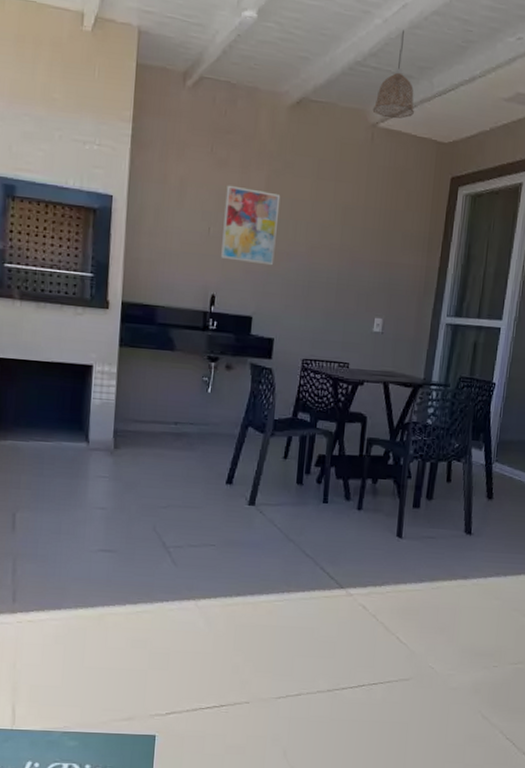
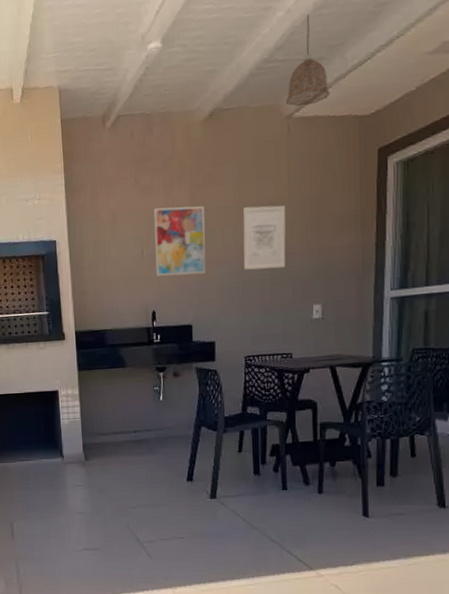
wall art: none [312,205,361,275] -> present [243,205,286,270]

